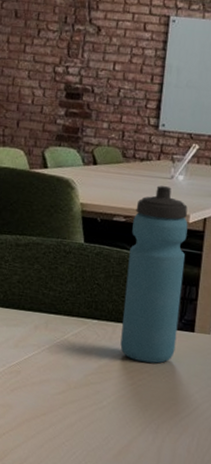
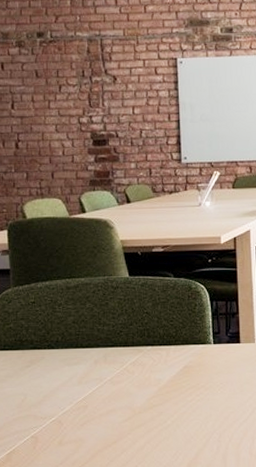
water bottle: present [120,185,188,364] -> none [171,214,226,378]

